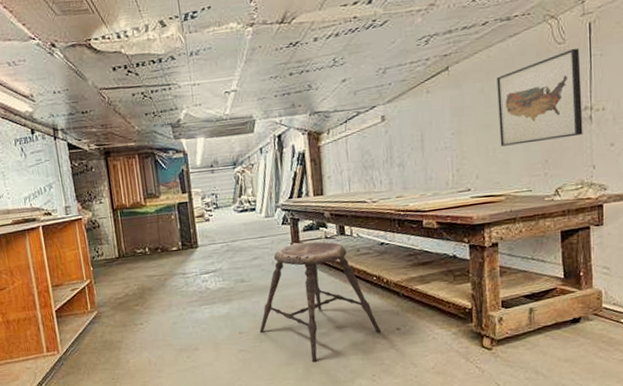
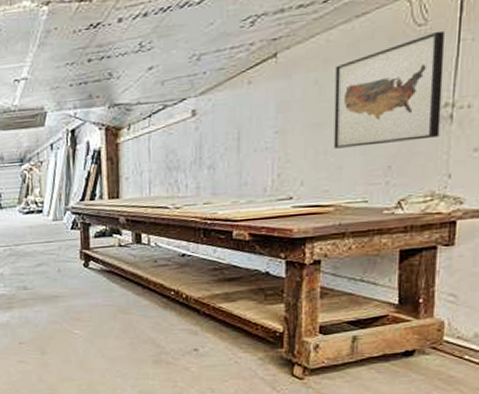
stool: present [259,241,382,363] -> none [41,249,177,380]

